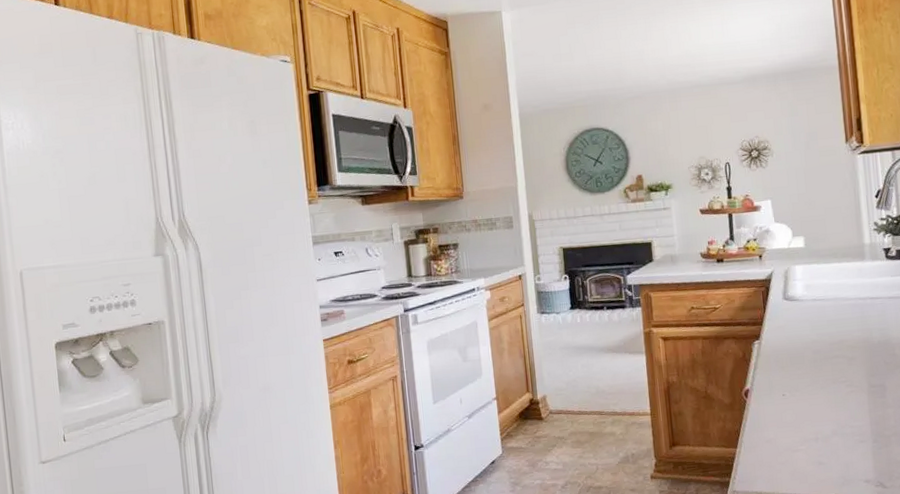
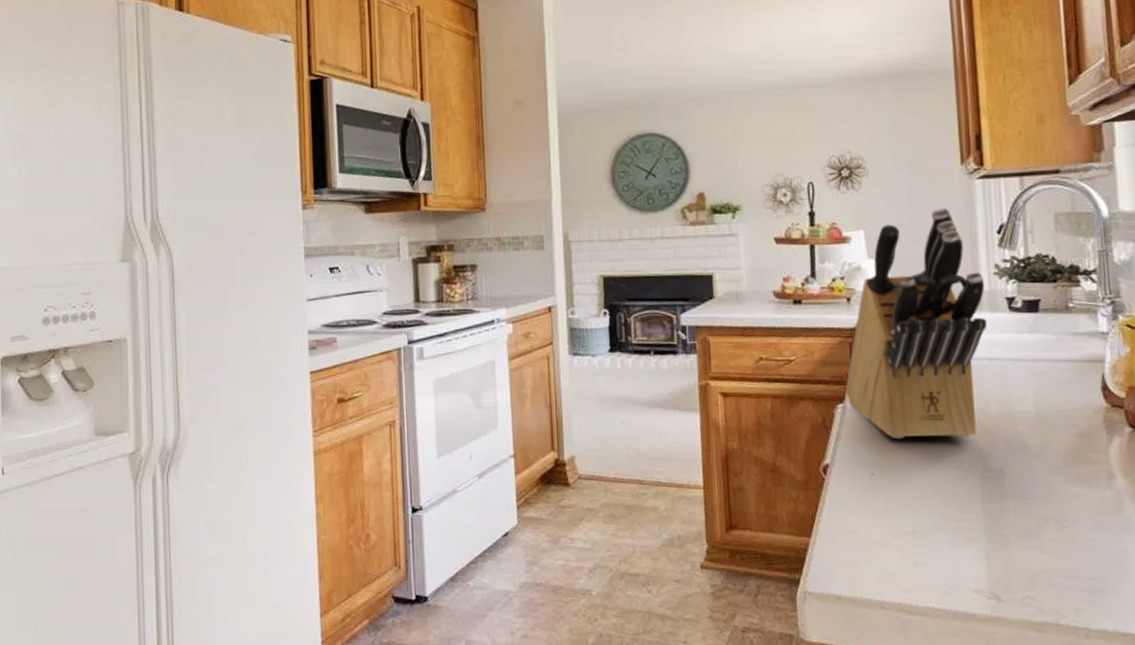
knife block: none [760,178,870,366] -> present [845,207,988,440]

